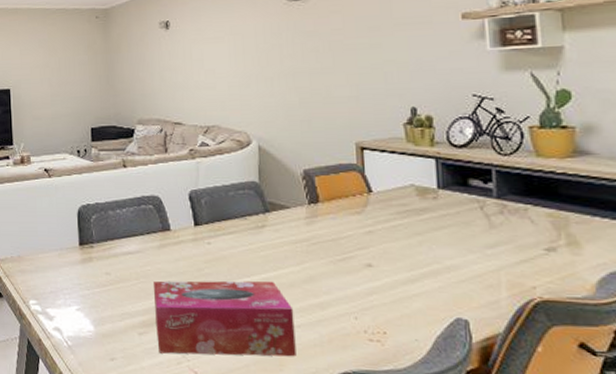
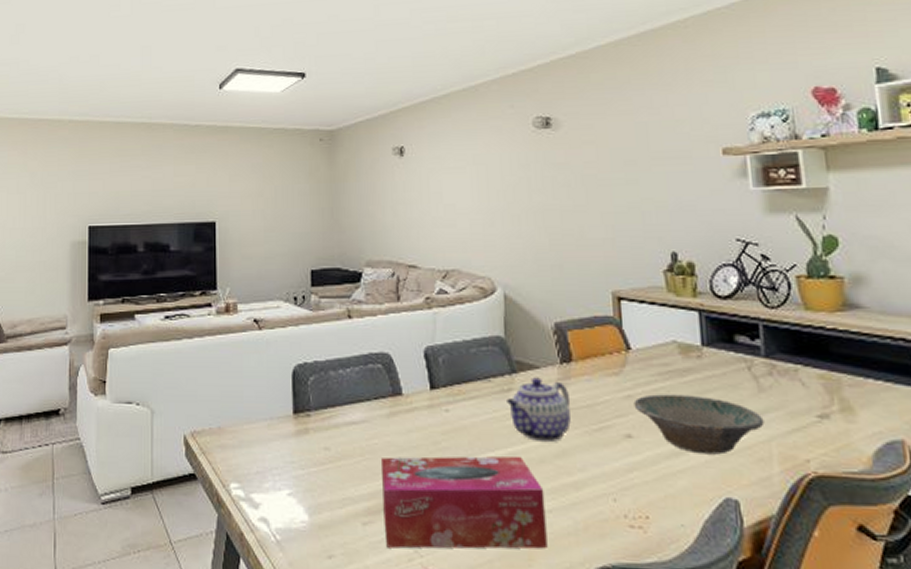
teapot: none [261,216,318,270] -> present [507,377,571,443]
bowl: none [374,230,494,282] -> present [633,394,764,455]

